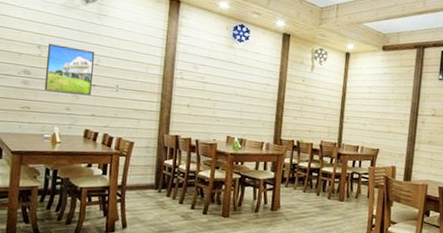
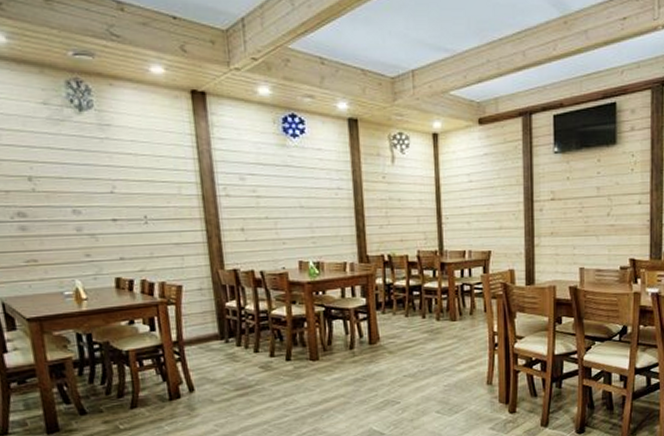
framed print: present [44,44,95,96] -> none [41,173,113,236]

